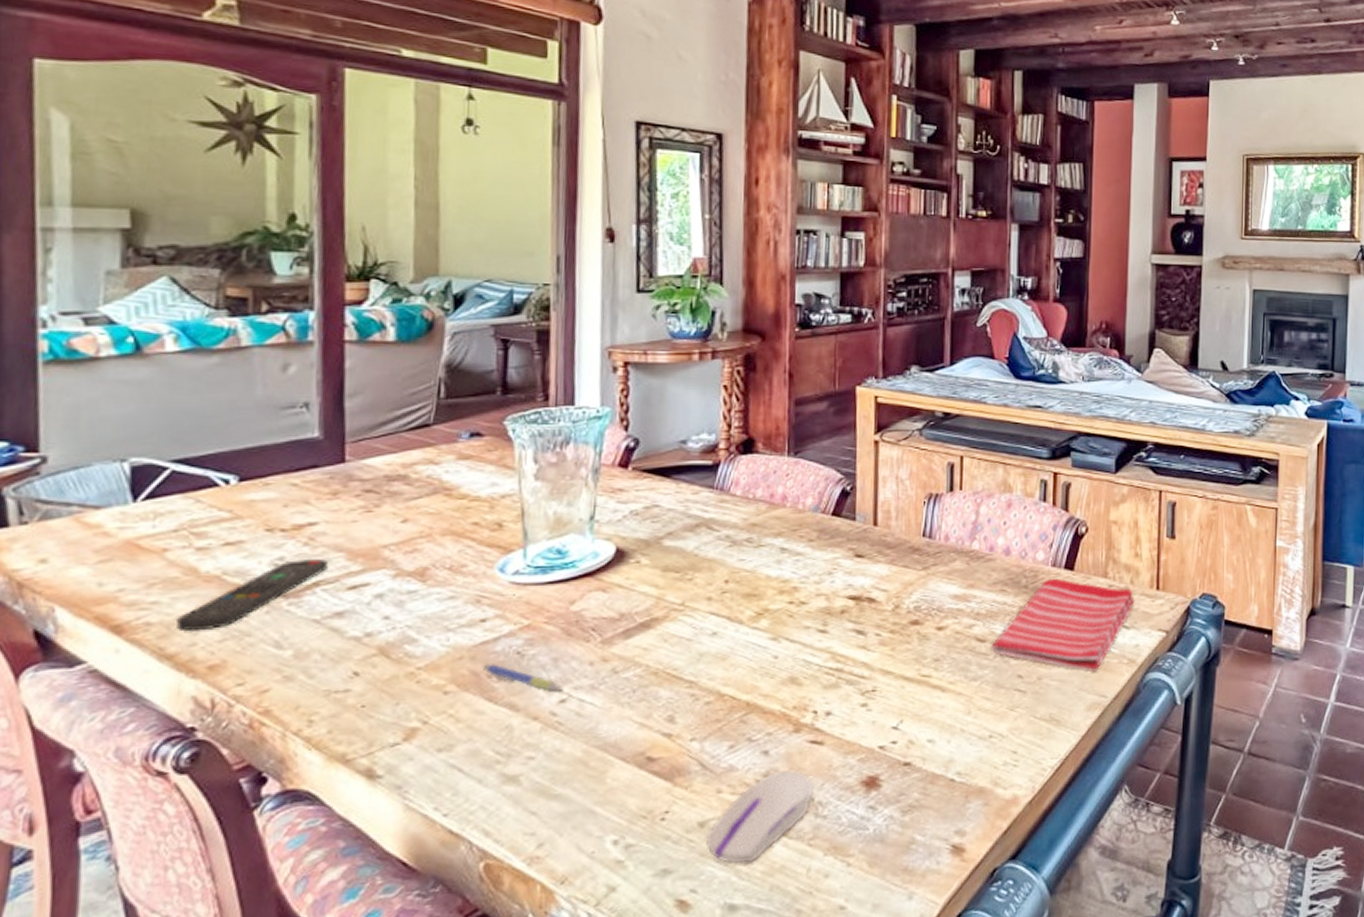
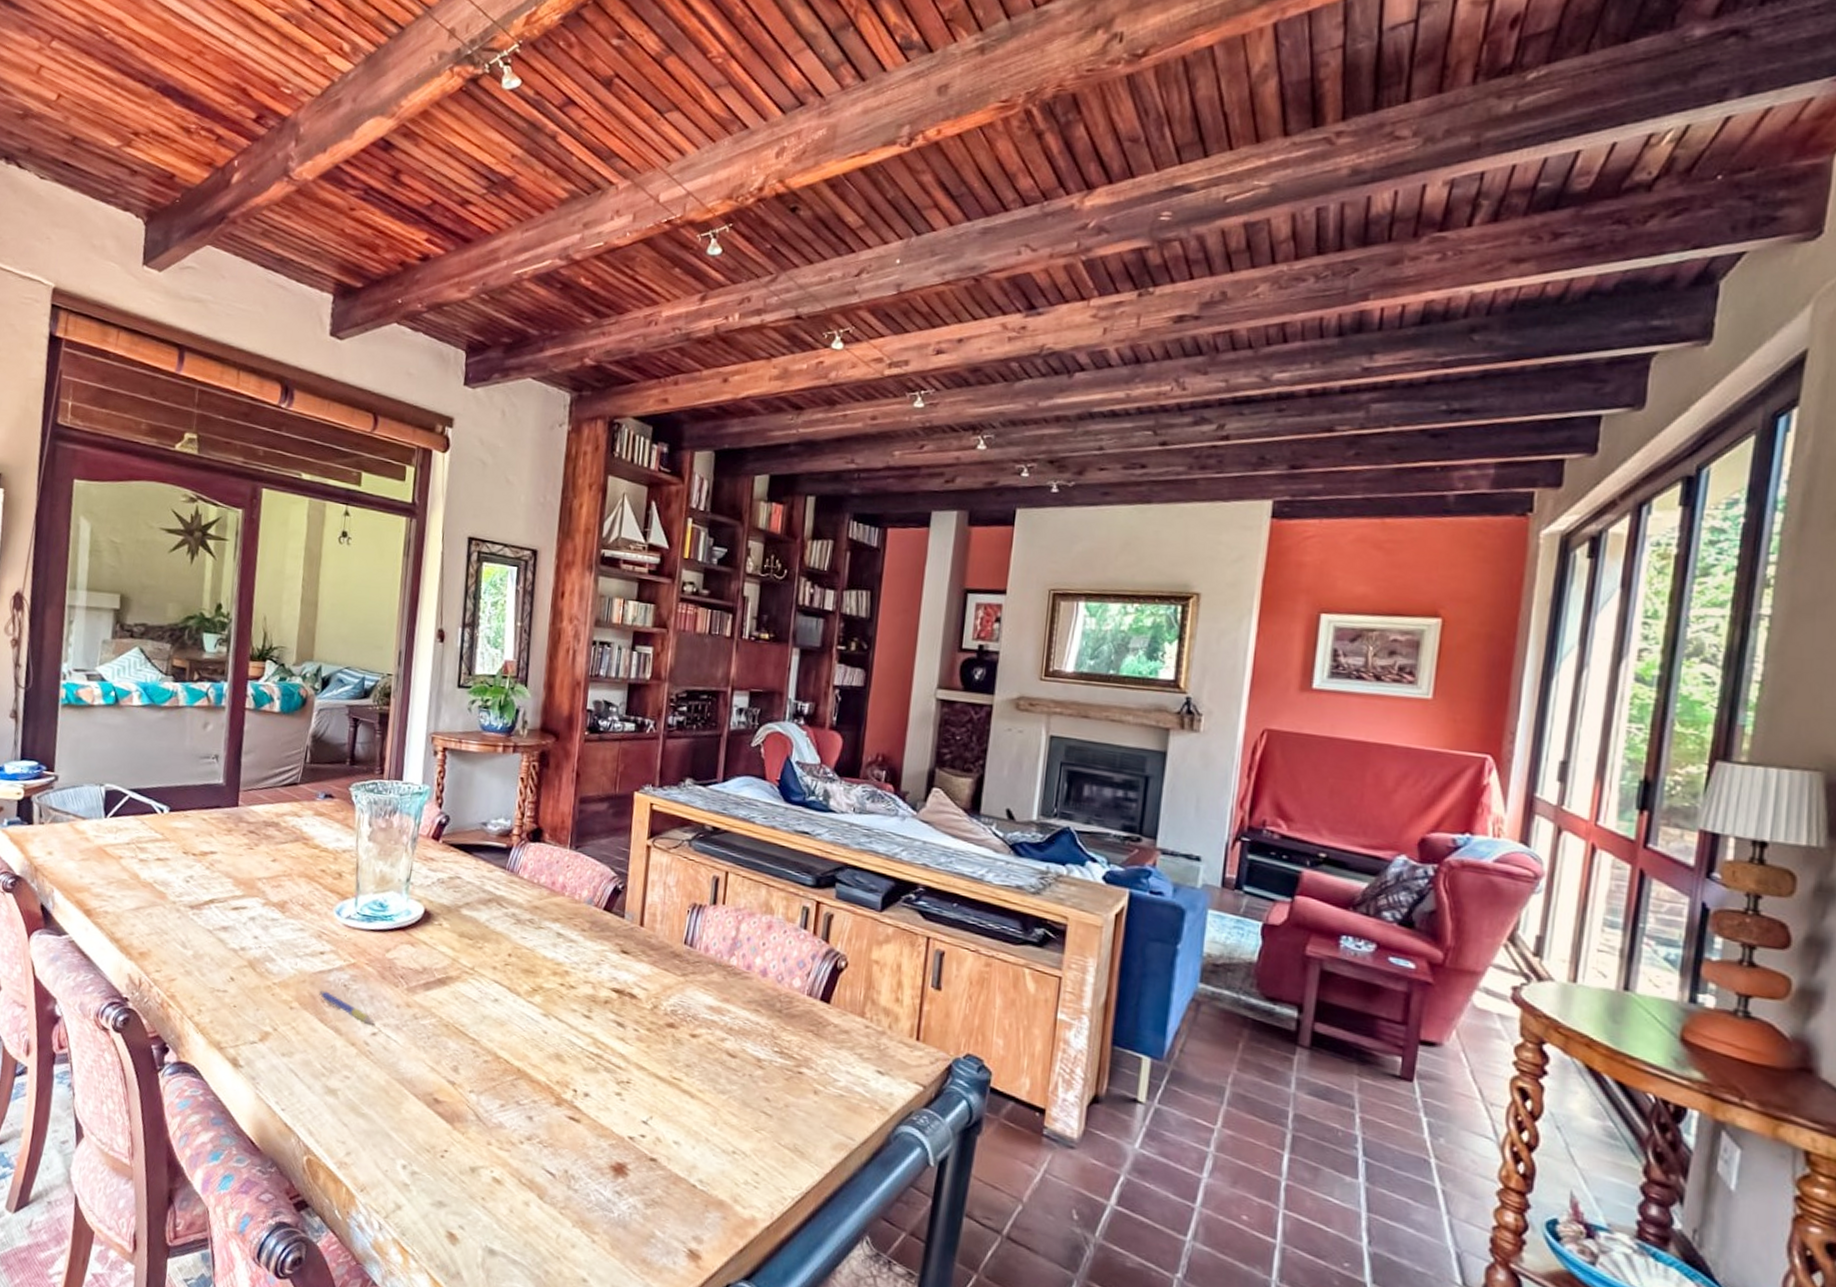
remote control: present [176,559,329,632] -> none [123,879,221,925]
computer mouse: present [706,770,813,864] -> none [475,1137,568,1215]
dish towel: present [991,579,1135,672] -> none [741,1008,892,1113]

